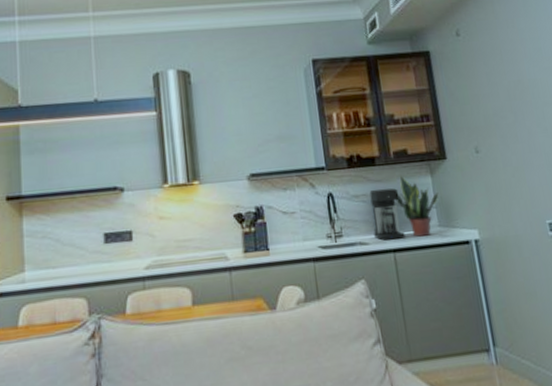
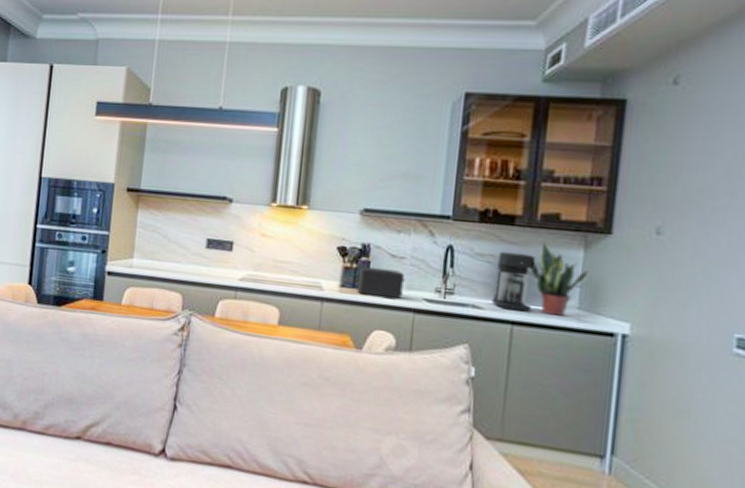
toaster: none [257,225,301,257] -> present [357,266,405,300]

